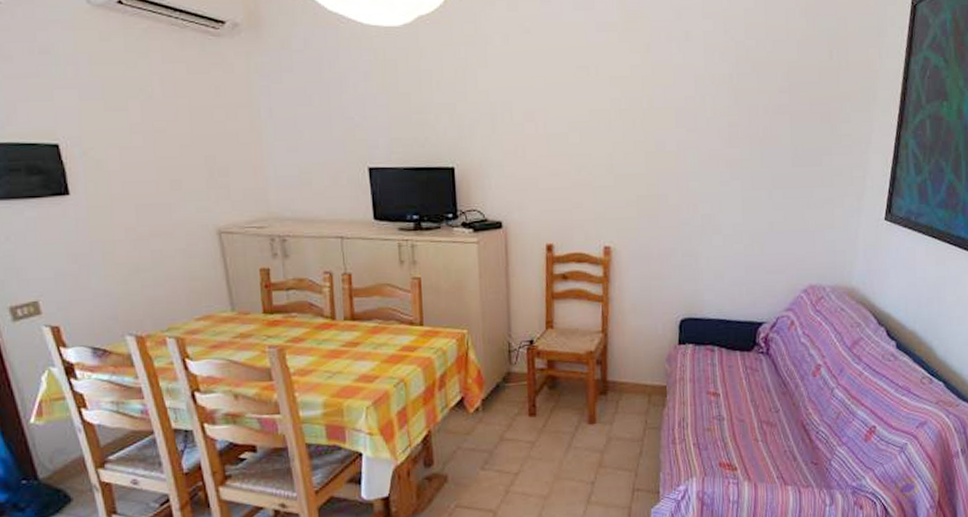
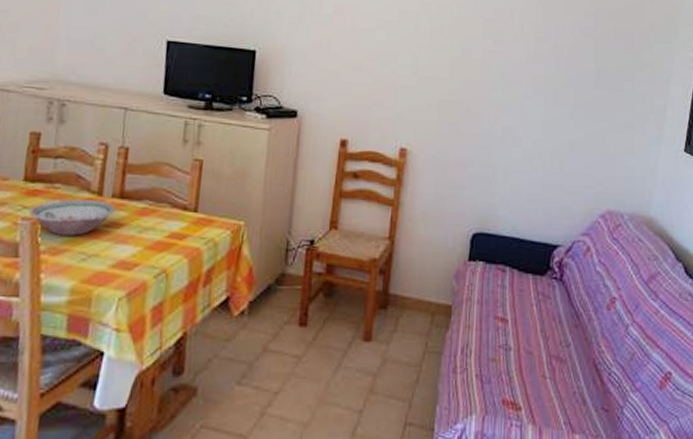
bowl: none [274,324,350,359] -> present [29,199,116,237]

